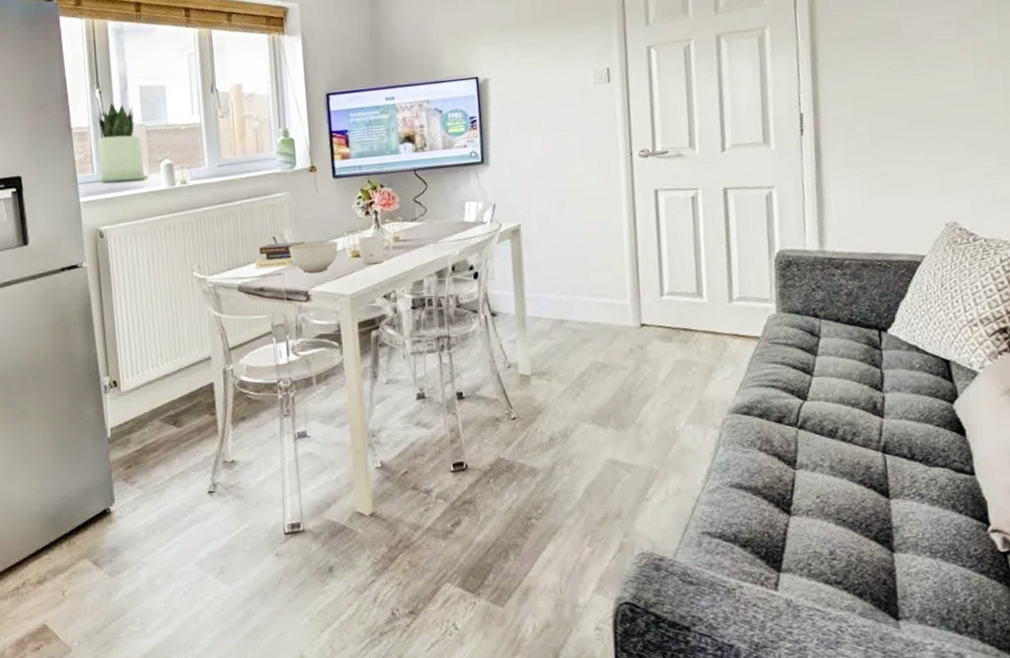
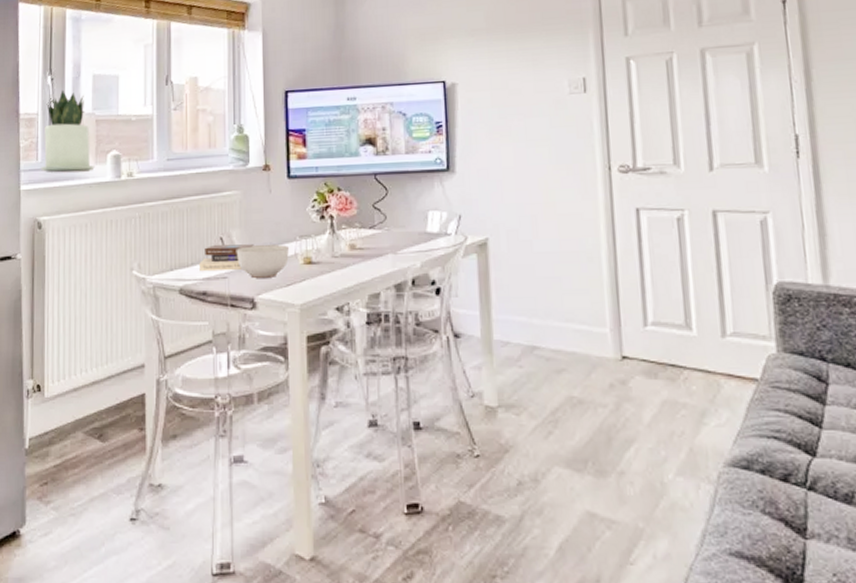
mug: present [357,235,393,265] -> none [310,241,348,273]

